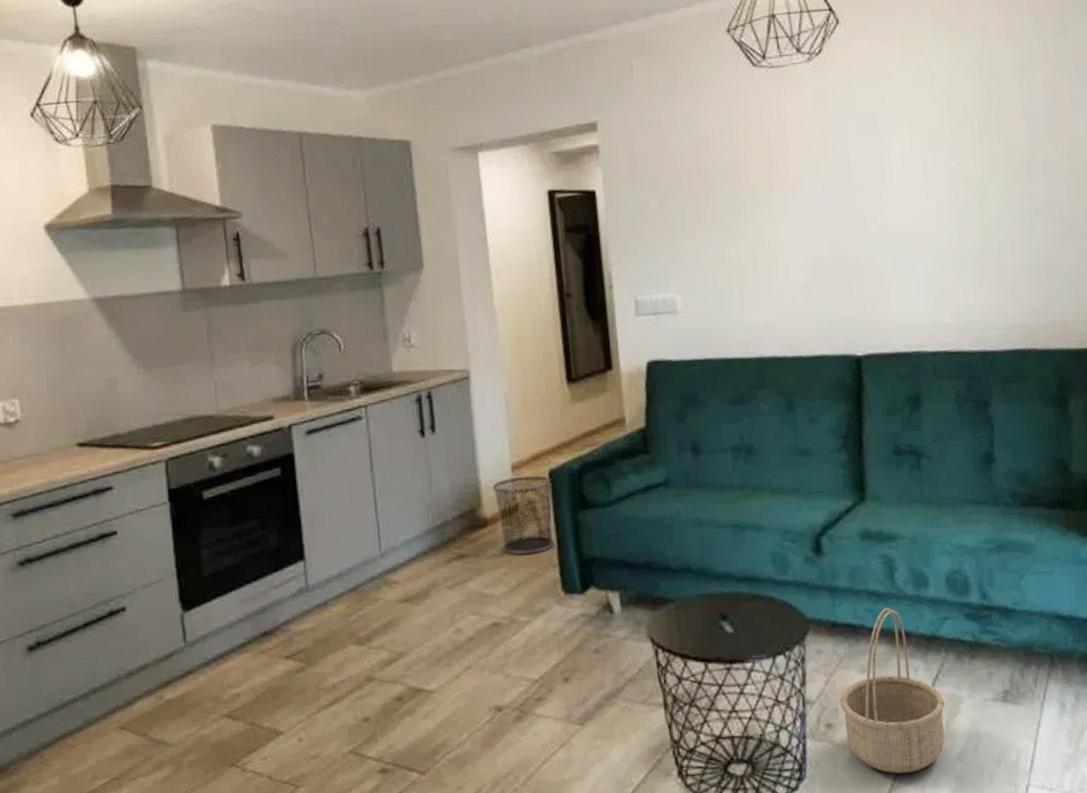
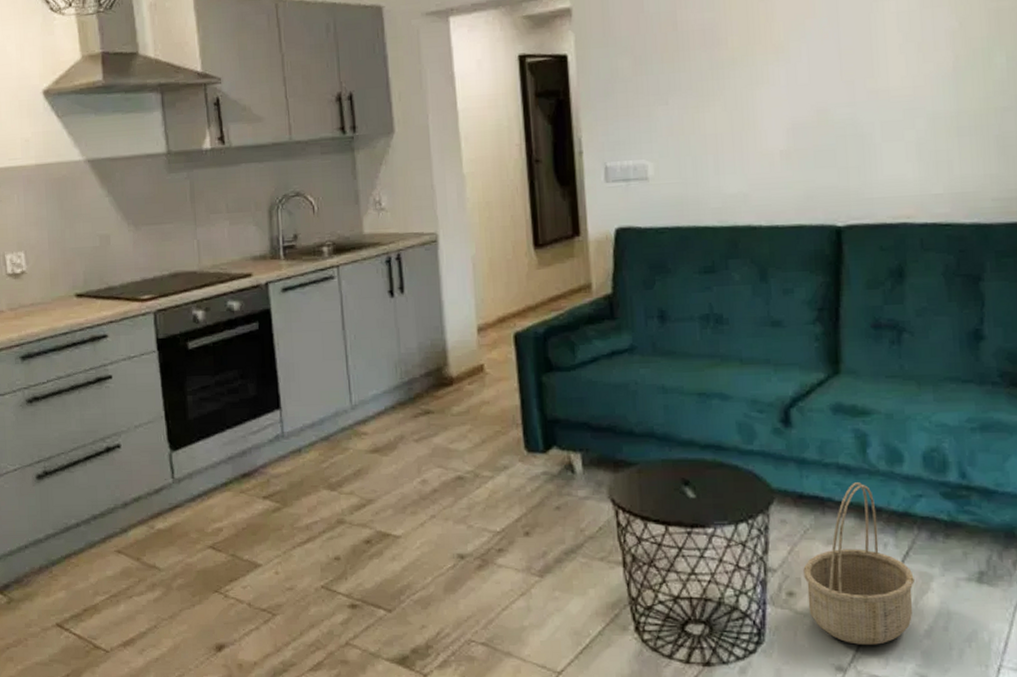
waste bin: present [492,475,554,556] -> none [458,337,518,414]

